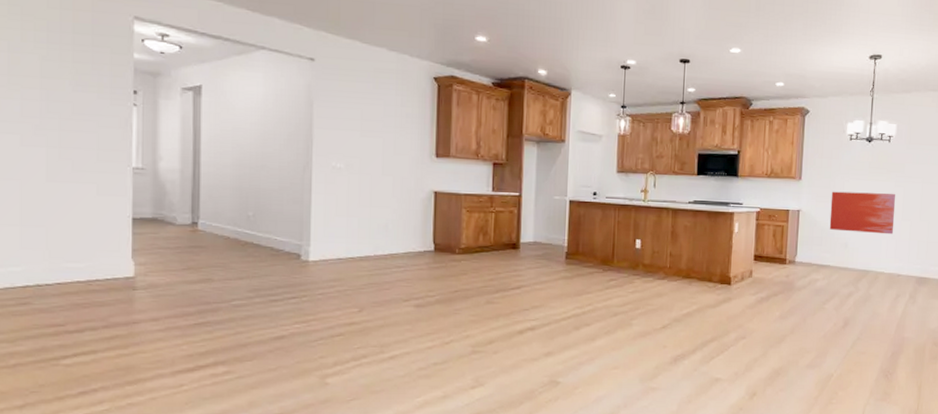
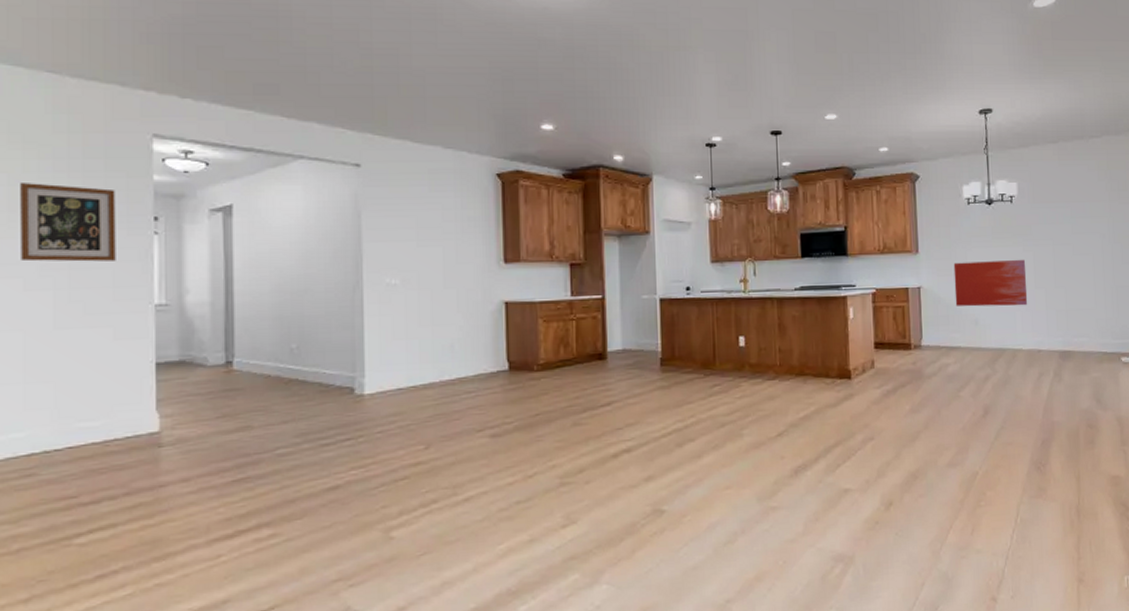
wall art: none [19,51,101,126] -> present [20,183,116,262]

